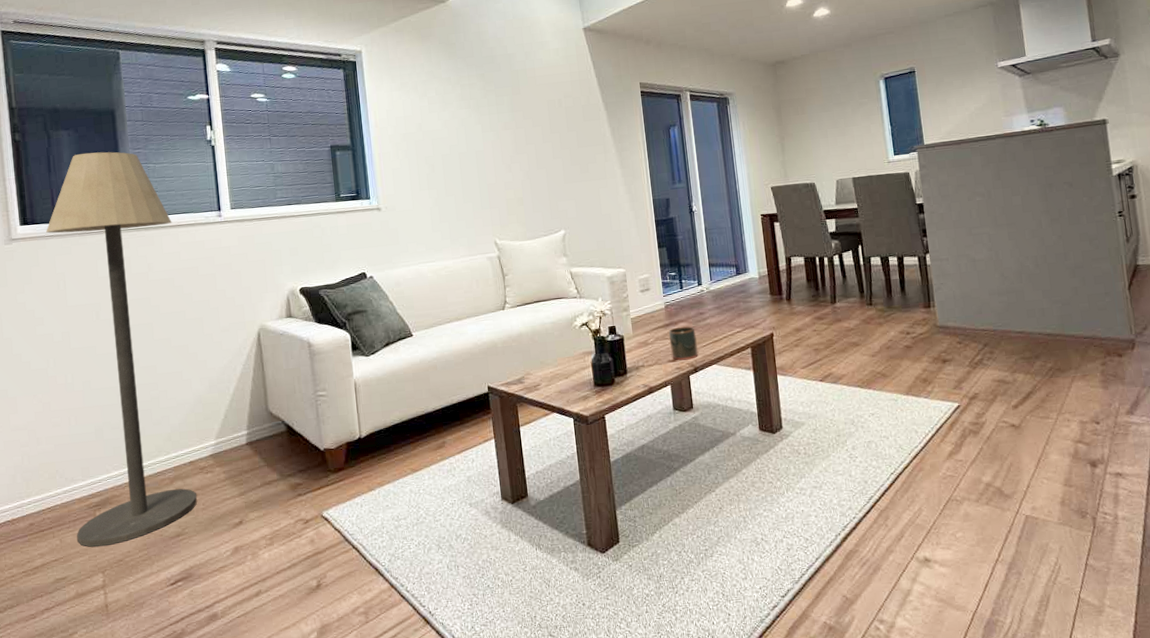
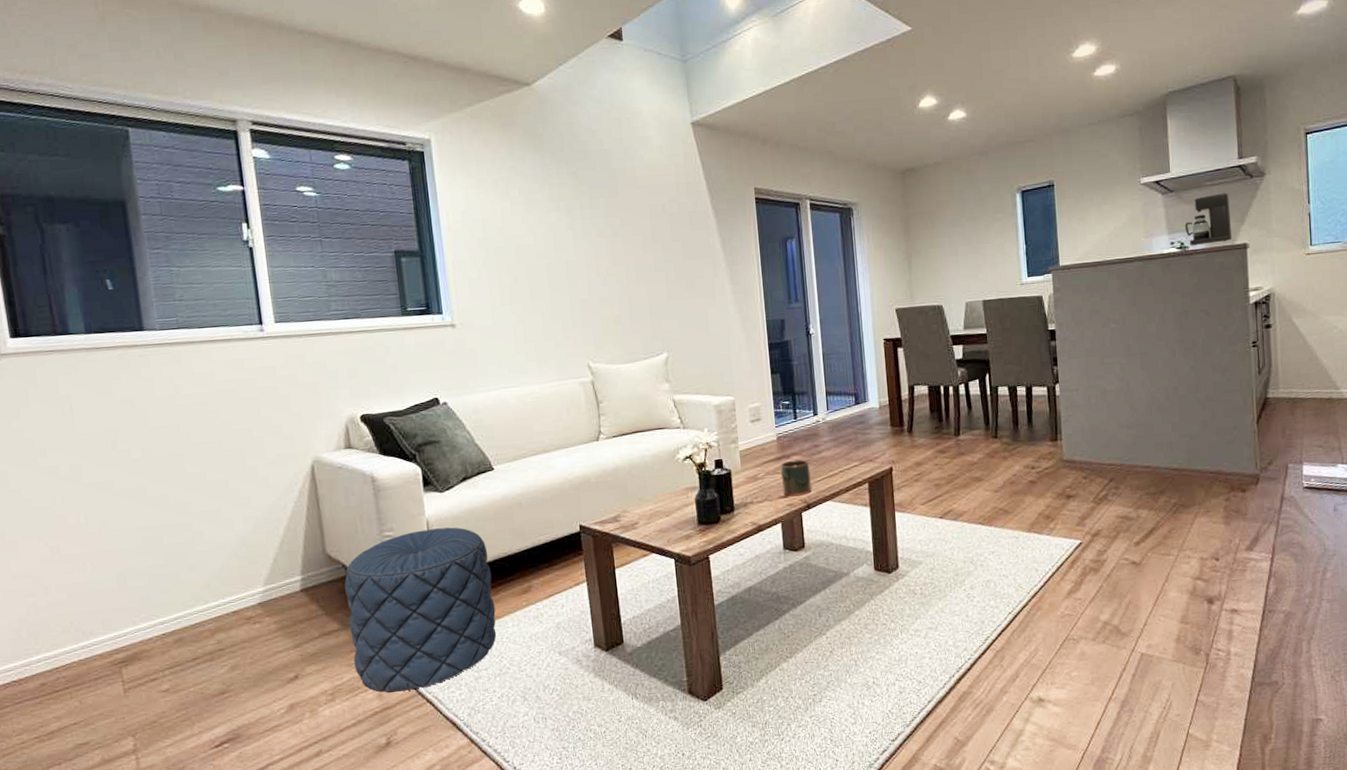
floor lamp: present [46,152,197,547] -> none [44,251,244,708]
pouf: none [283,387,414,538] -> present [344,527,496,693]
coffee maker: none [1043,73,1091,123] -> present [1185,193,1233,246]

